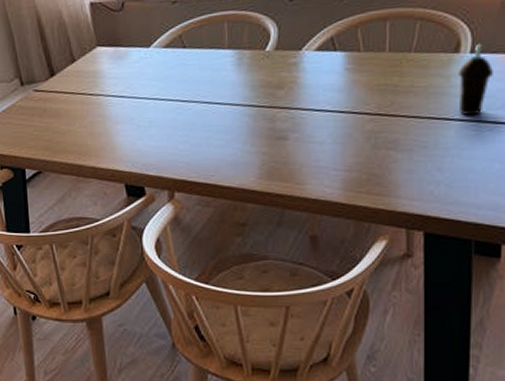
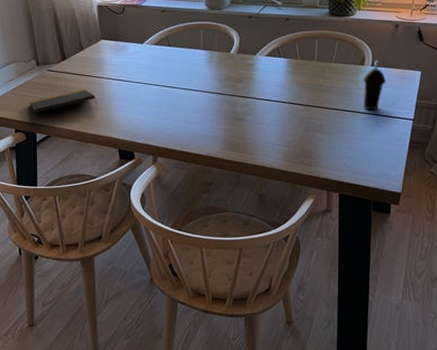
notepad: none [14,110,97,145] -> present [28,89,98,113]

